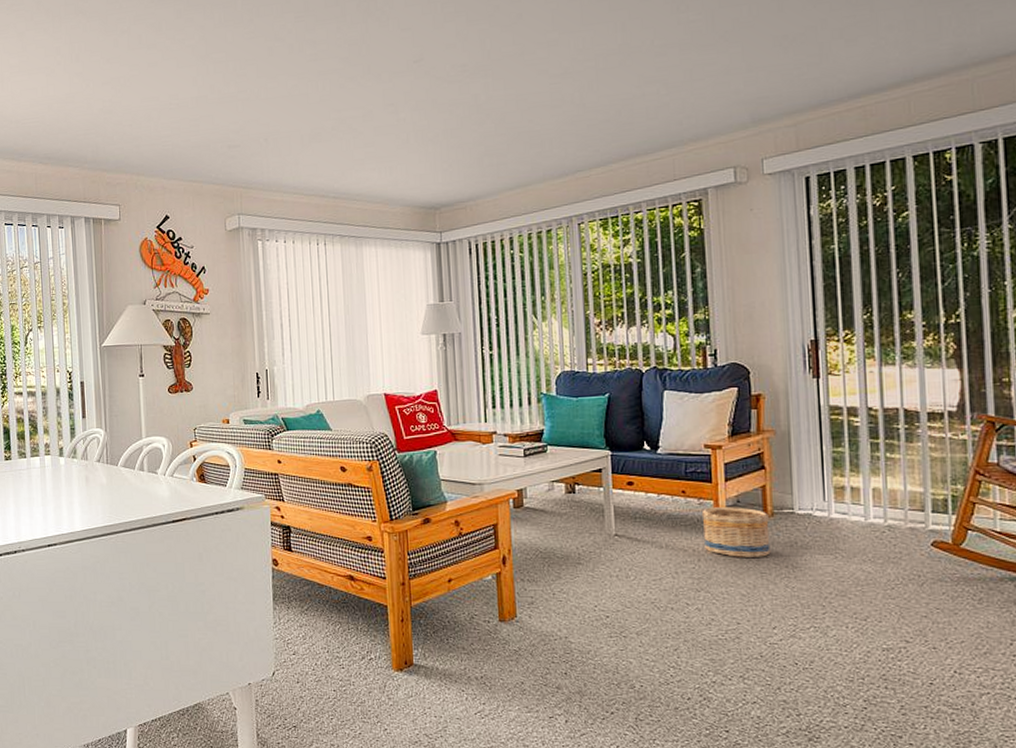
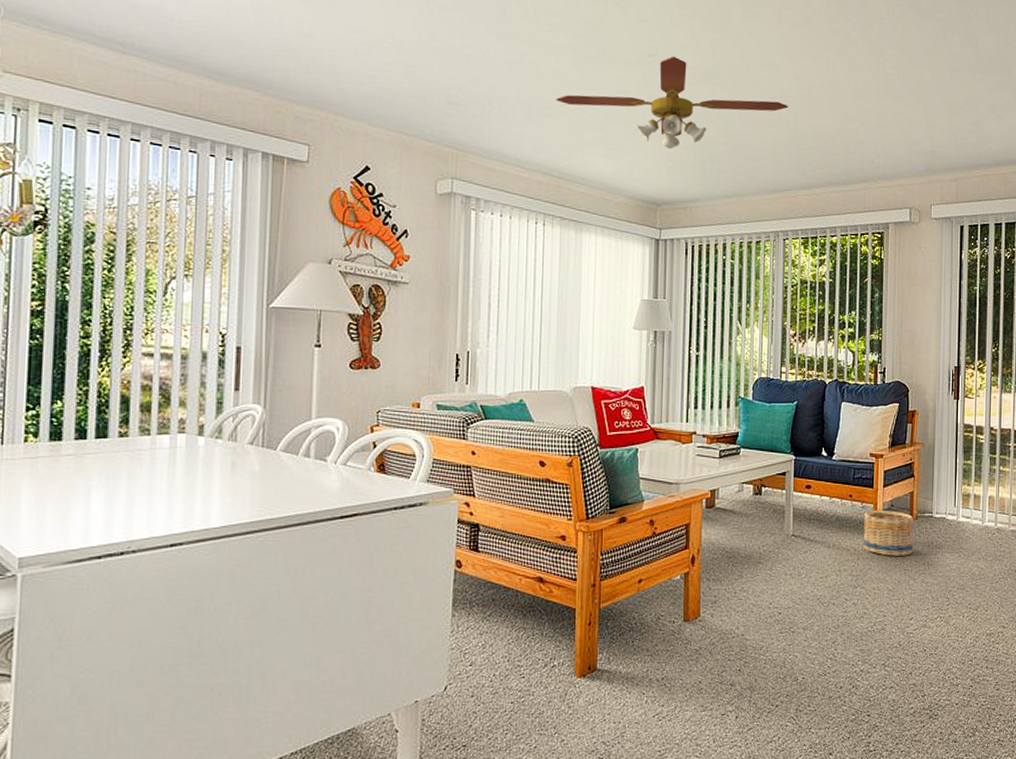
ceiling fan: none [326,57,573,152] -> present [556,56,789,150]

